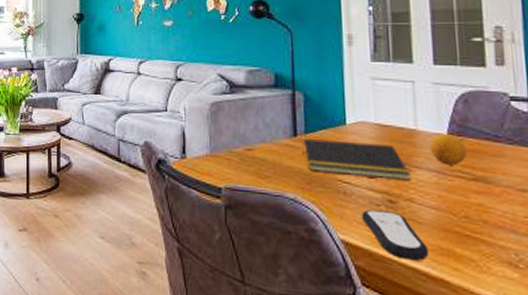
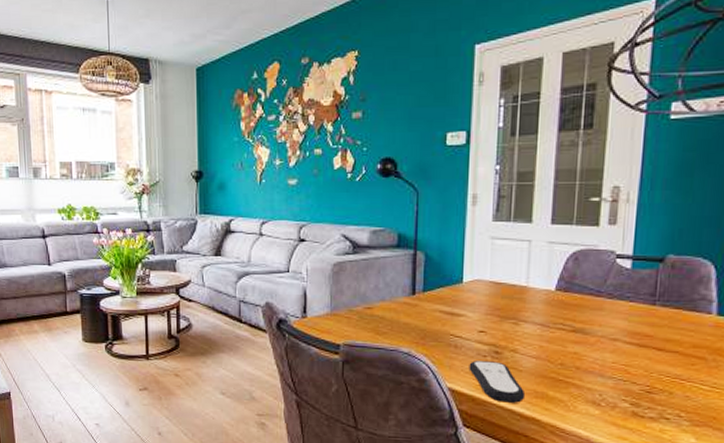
notepad: present [301,139,410,181] -> none [418,297,517,334]
fruit: present [429,134,467,165] -> none [537,291,571,319]

